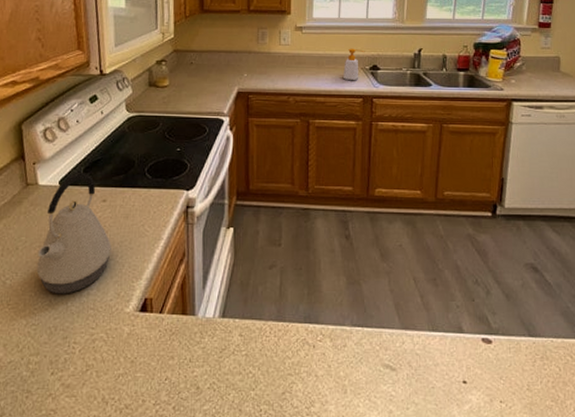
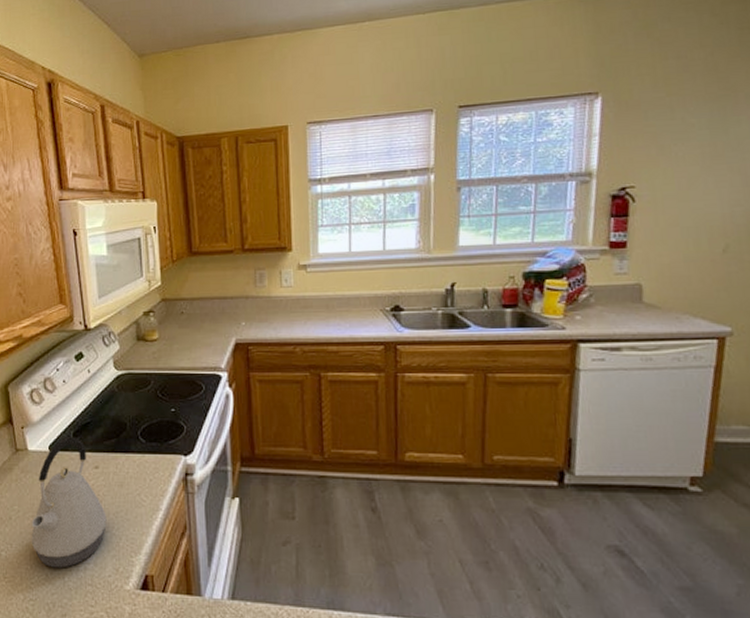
soap bottle: present [342,48,365,81] -> none [358,286,384,326]

